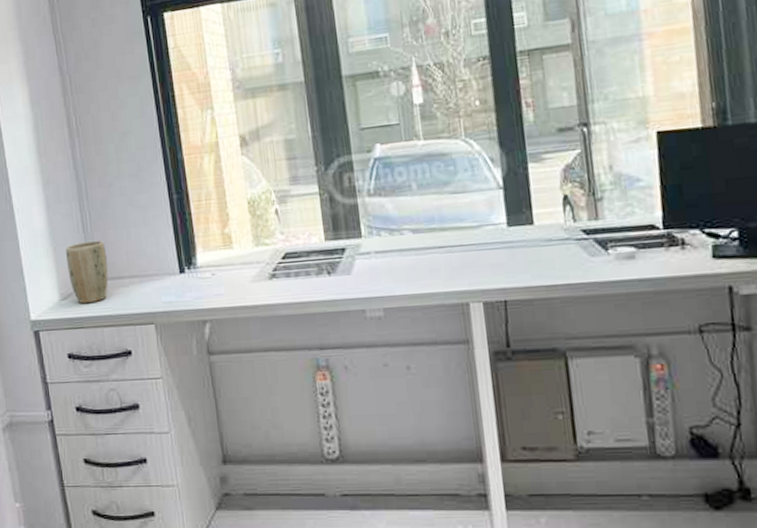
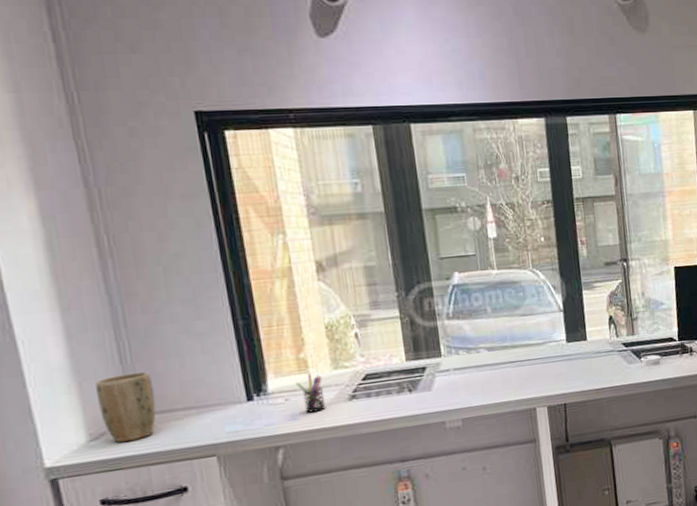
pen holder: none [221,248,248,289] -> present [295,373,326,413]

